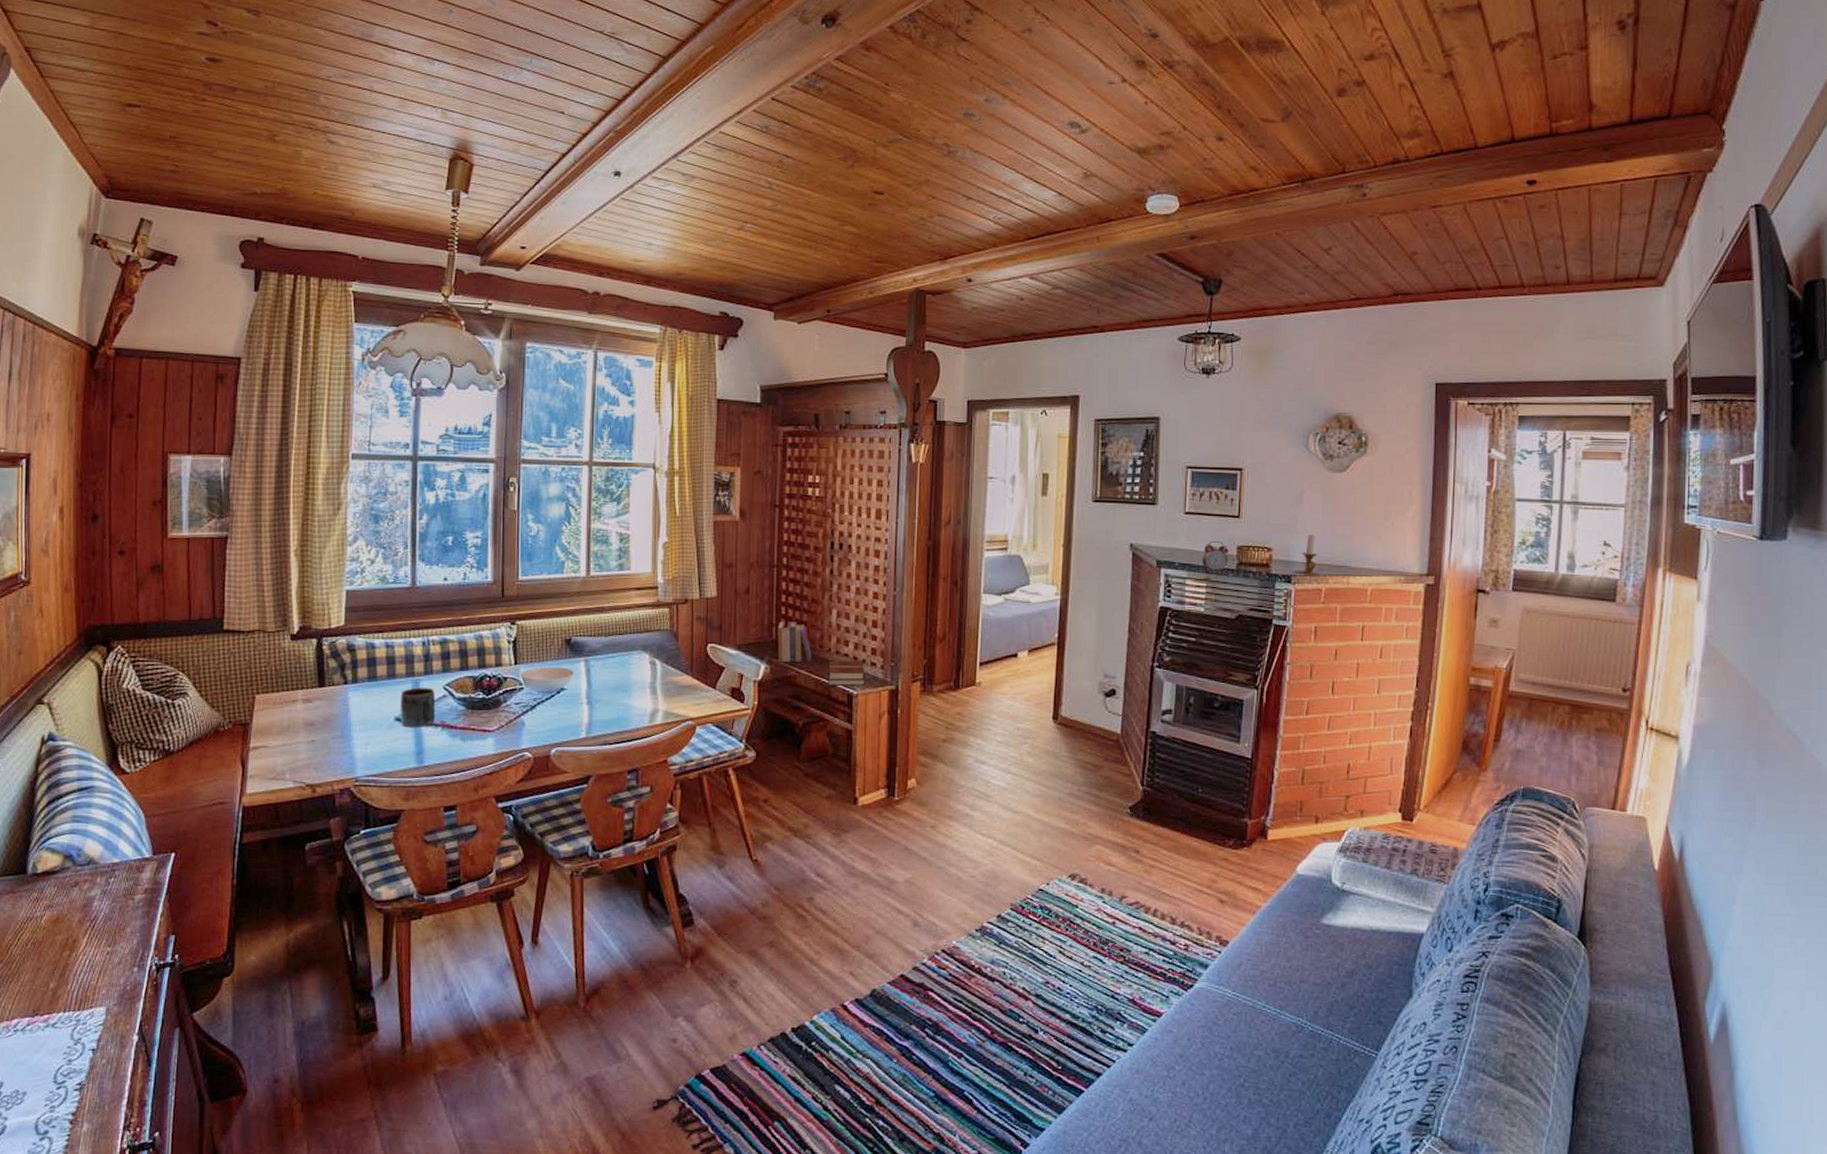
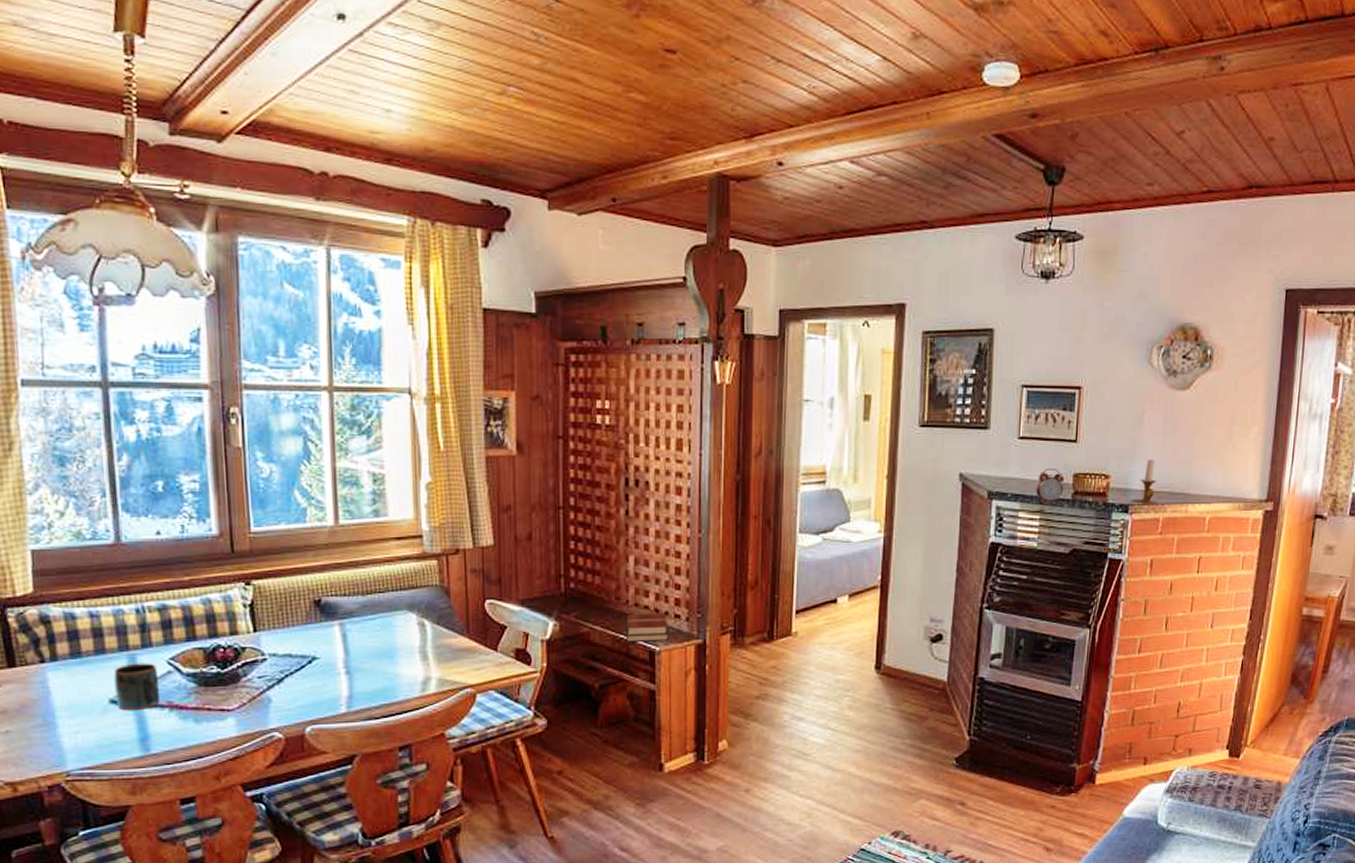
bowl: present [520,667,575,693] -> none [261,633,328,664]
books: present [777,621,812,663] -> none [566,571,608,618]

